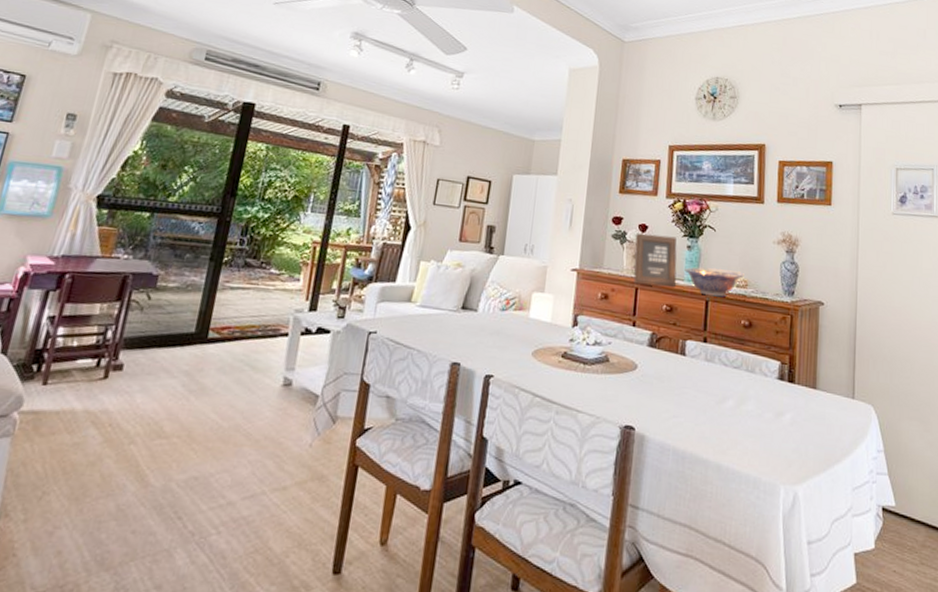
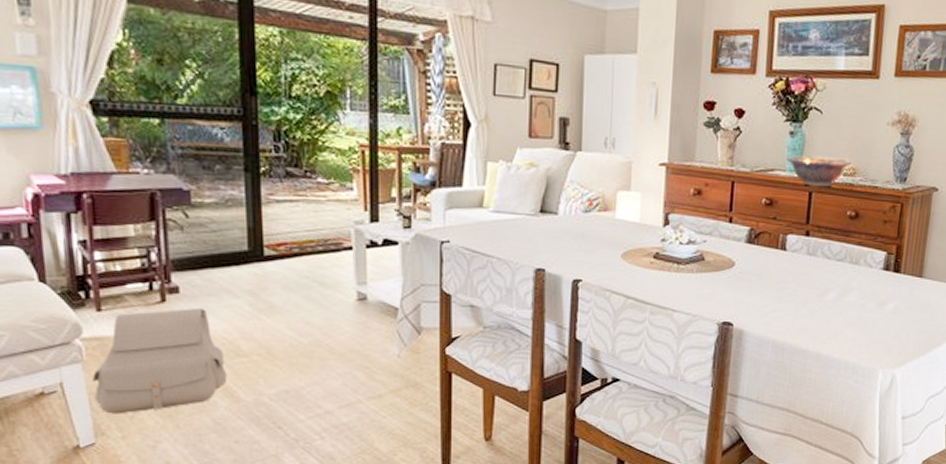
satchel: none [11,385,147,494] -> present [92,307,227,414]
picture frame: present [633,233,677,288] -> none [729,119,778,180]

